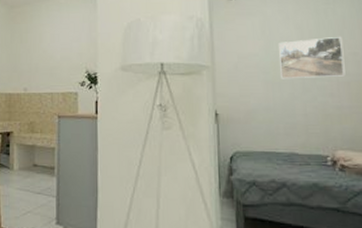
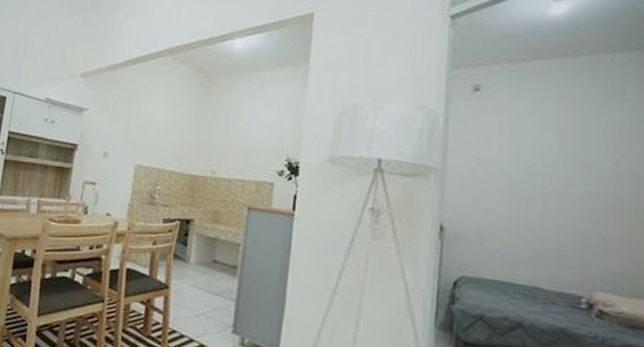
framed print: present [279,37,345,79] -> none [530,148,618,200]

